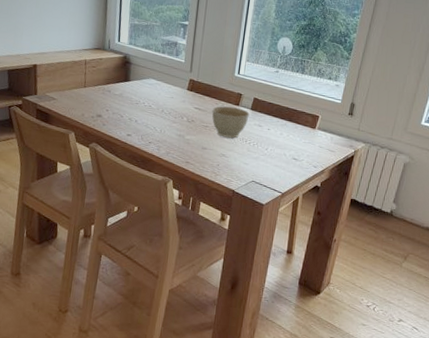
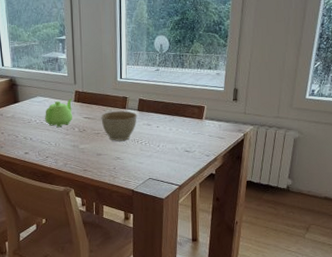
teapot: none [154,85,186,114] -> present [45,98,73,128]

